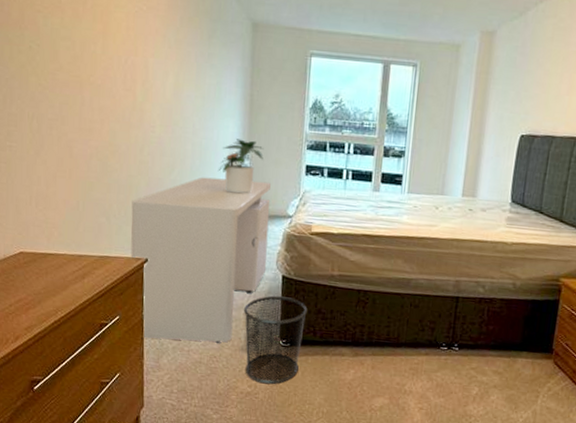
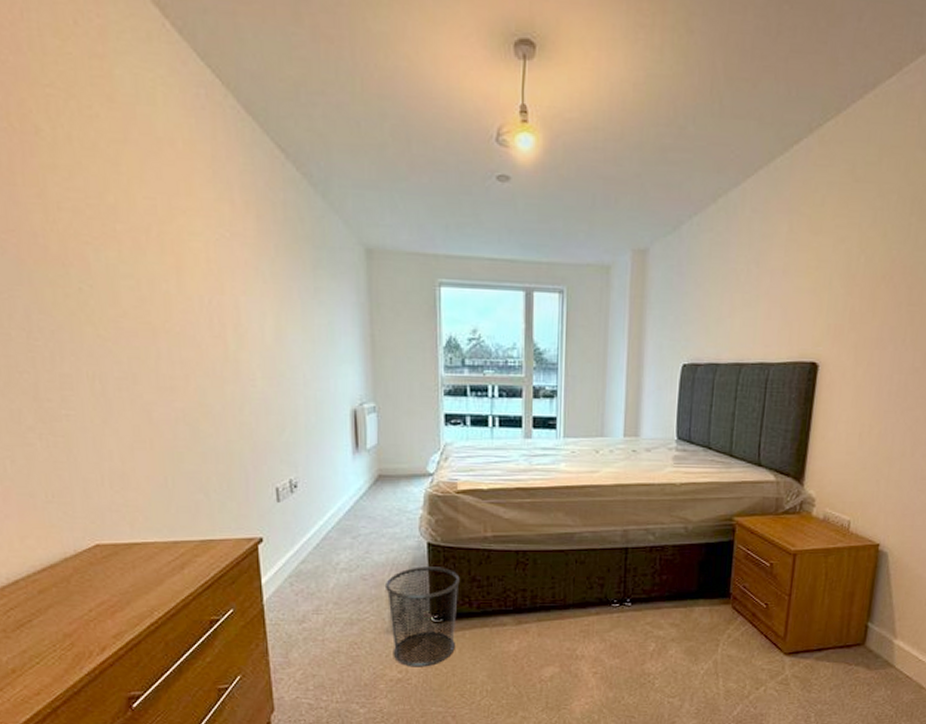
desk: present [130,177,271,343] -> none [235,436,407,633]
potted plant: present [217,139,264,194] -> none [339,388,393,453]

